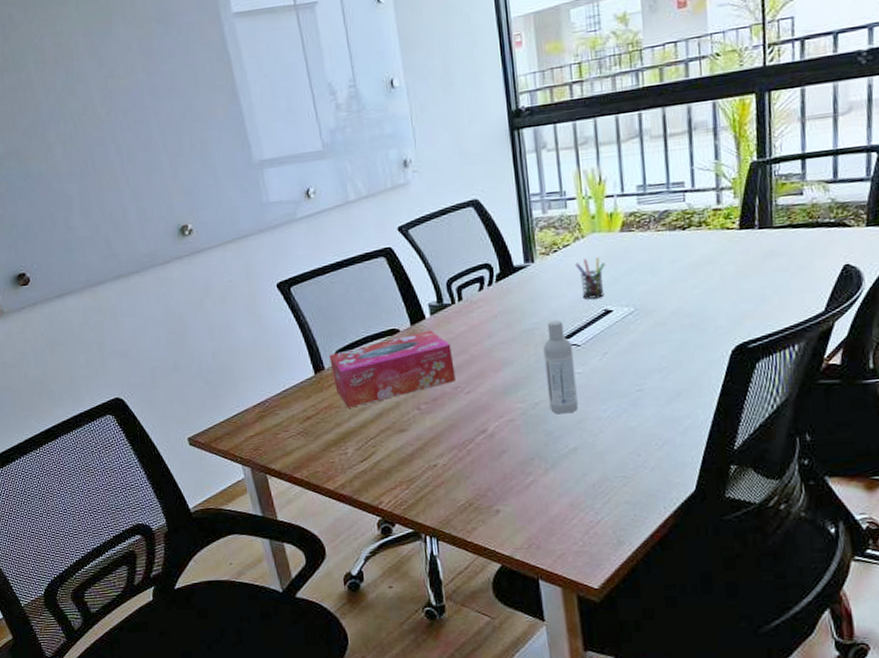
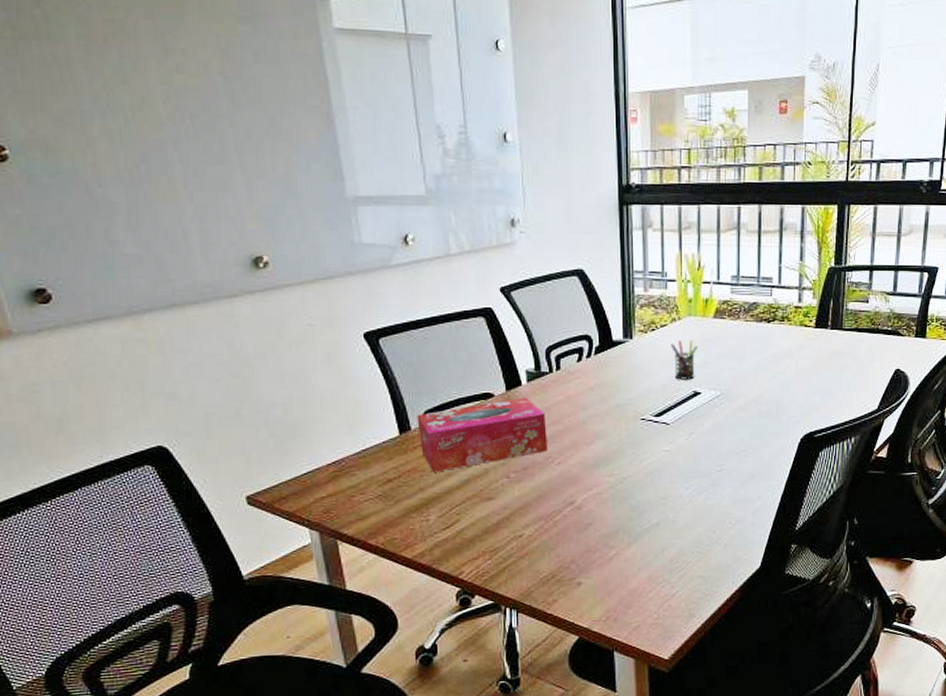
bottle: present [543,319,578,414] -> none [635,397,663,490]

